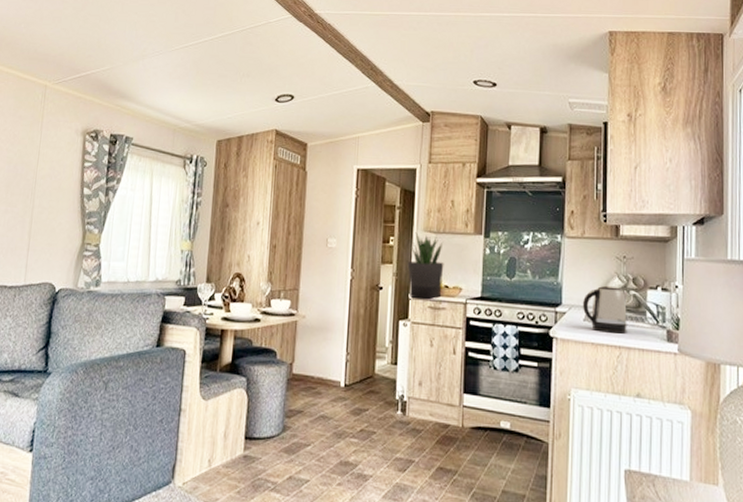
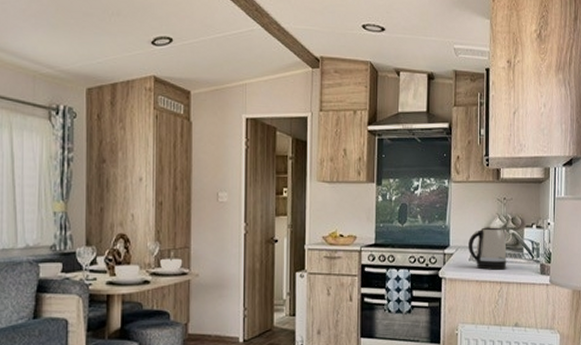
planter: present [407,232,444,300] -> none [302,182,338,250]

